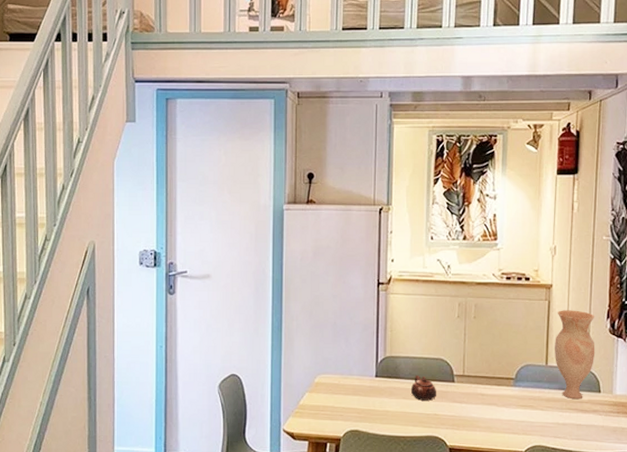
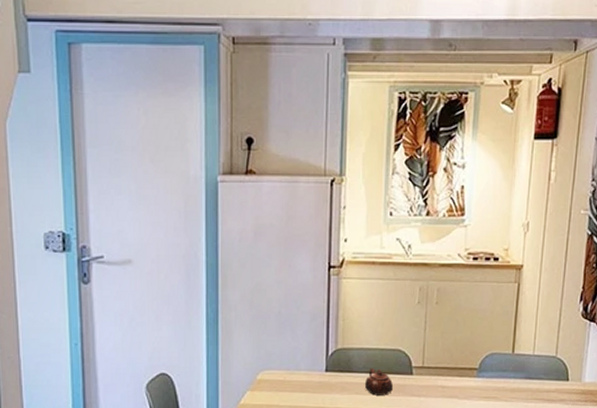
vase: present [555,310,595,400] -> none [522,293,568,389]

